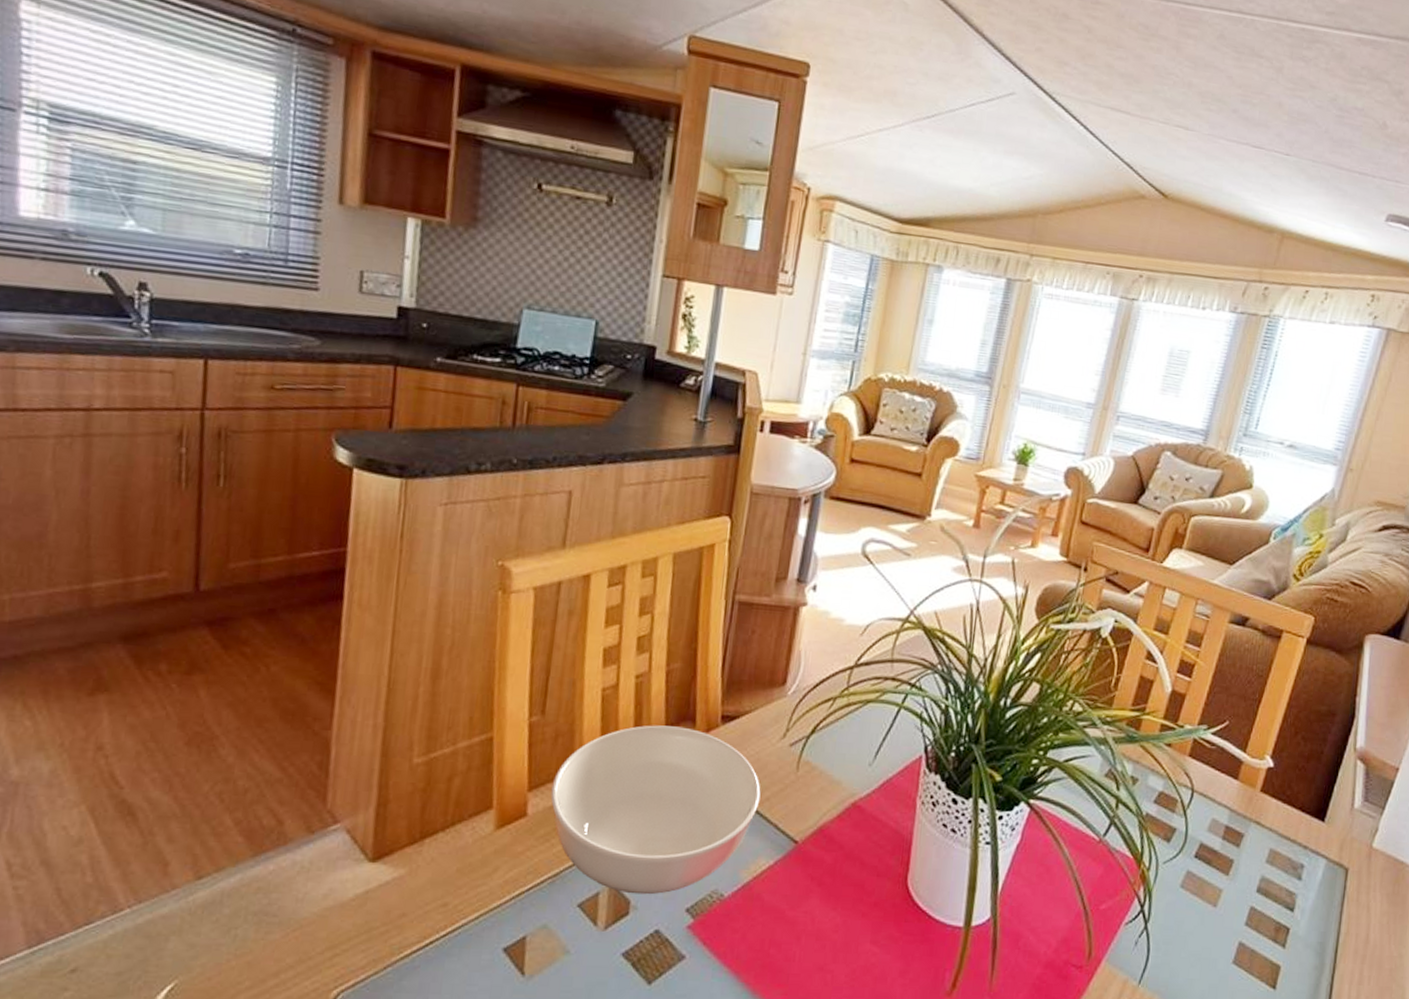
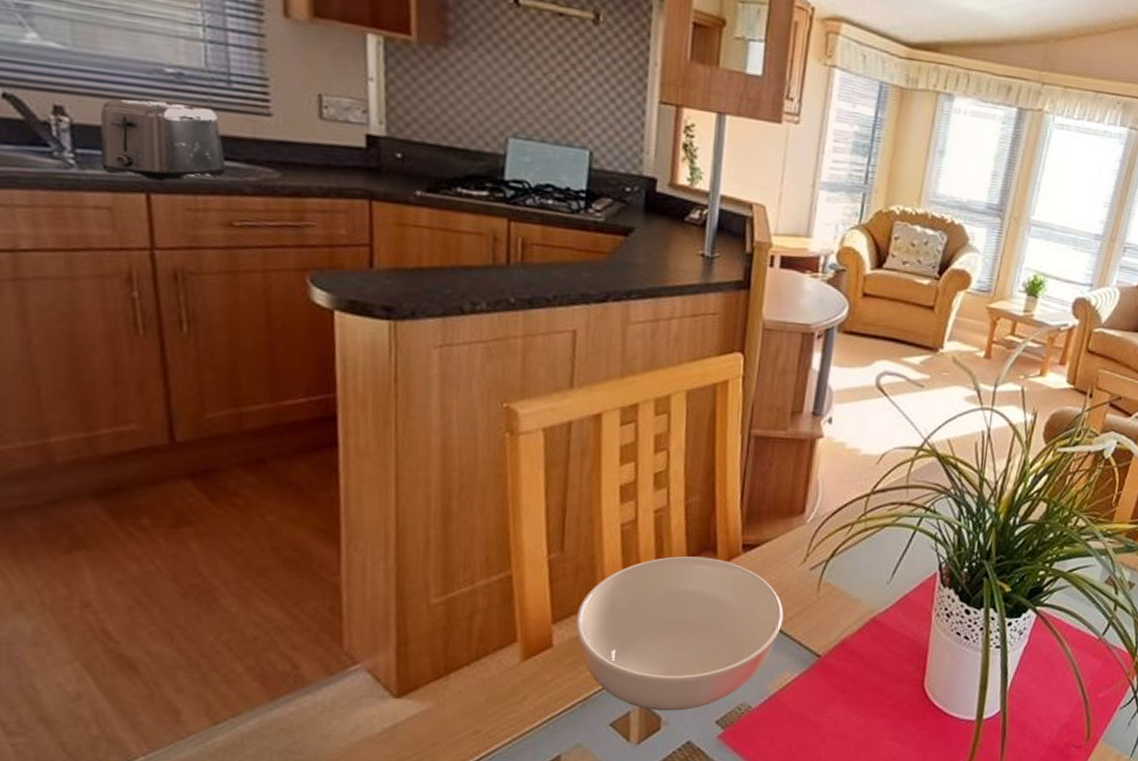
toaster: none [169,276,275,348] -> present [99,98,226,181]

